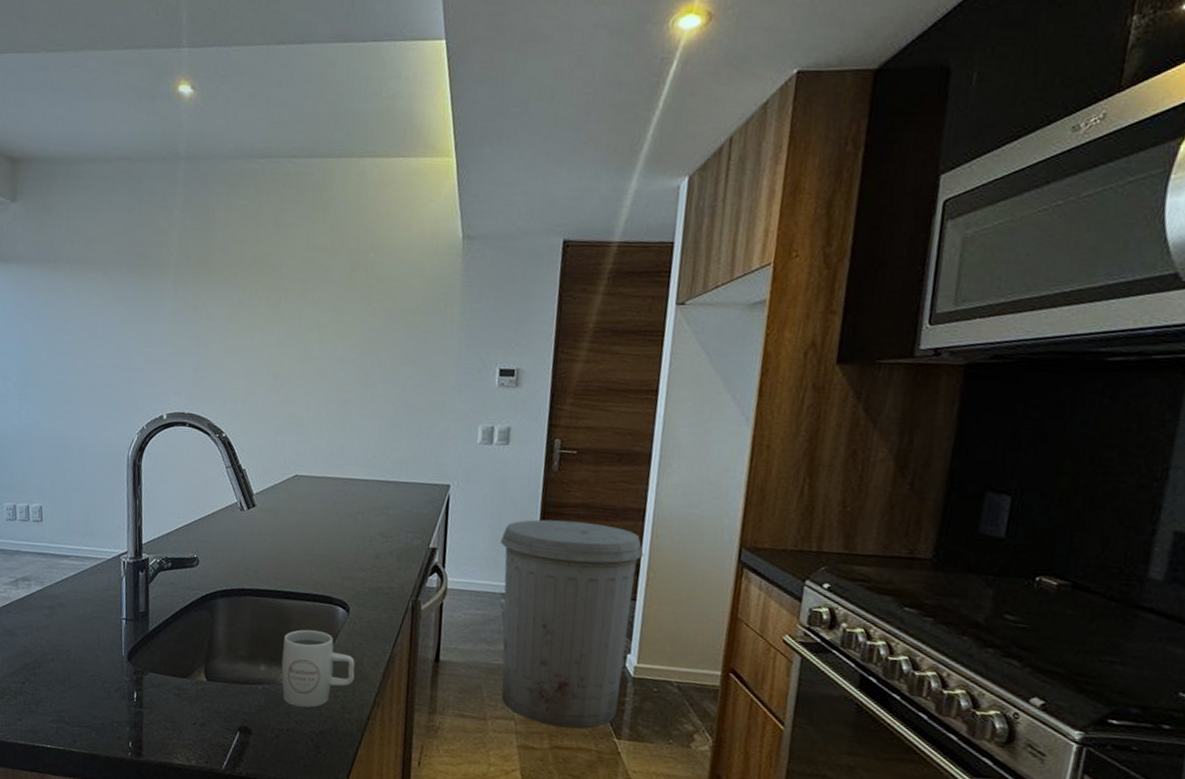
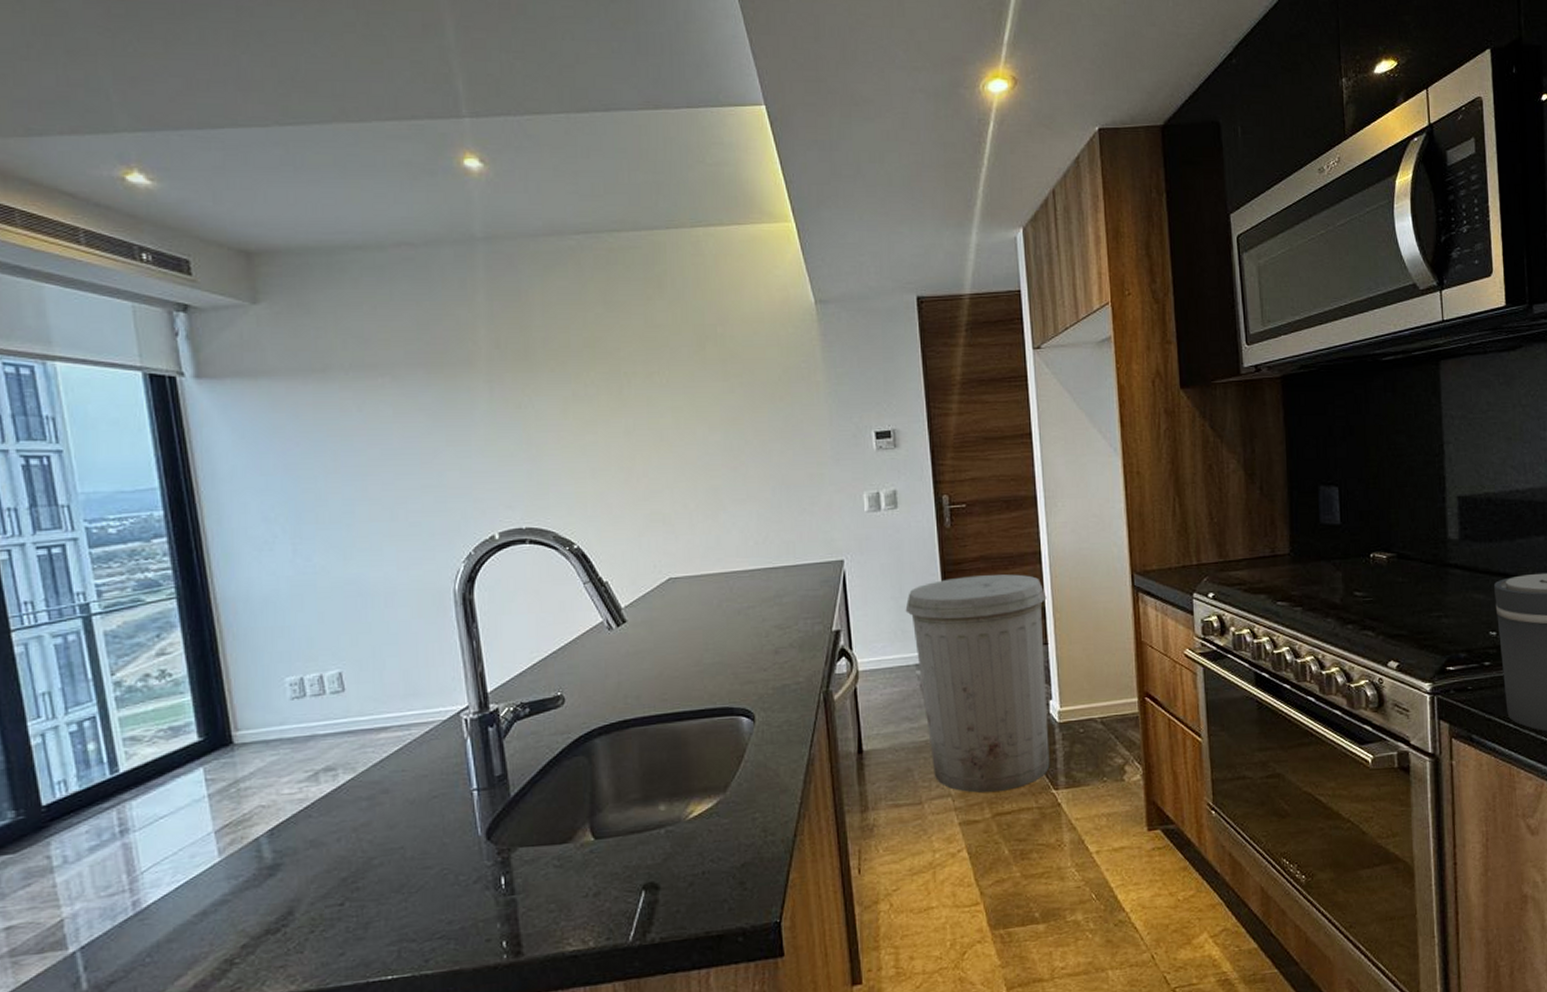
mug: present [281,629,355,708] -> none [682,749,772,843]

